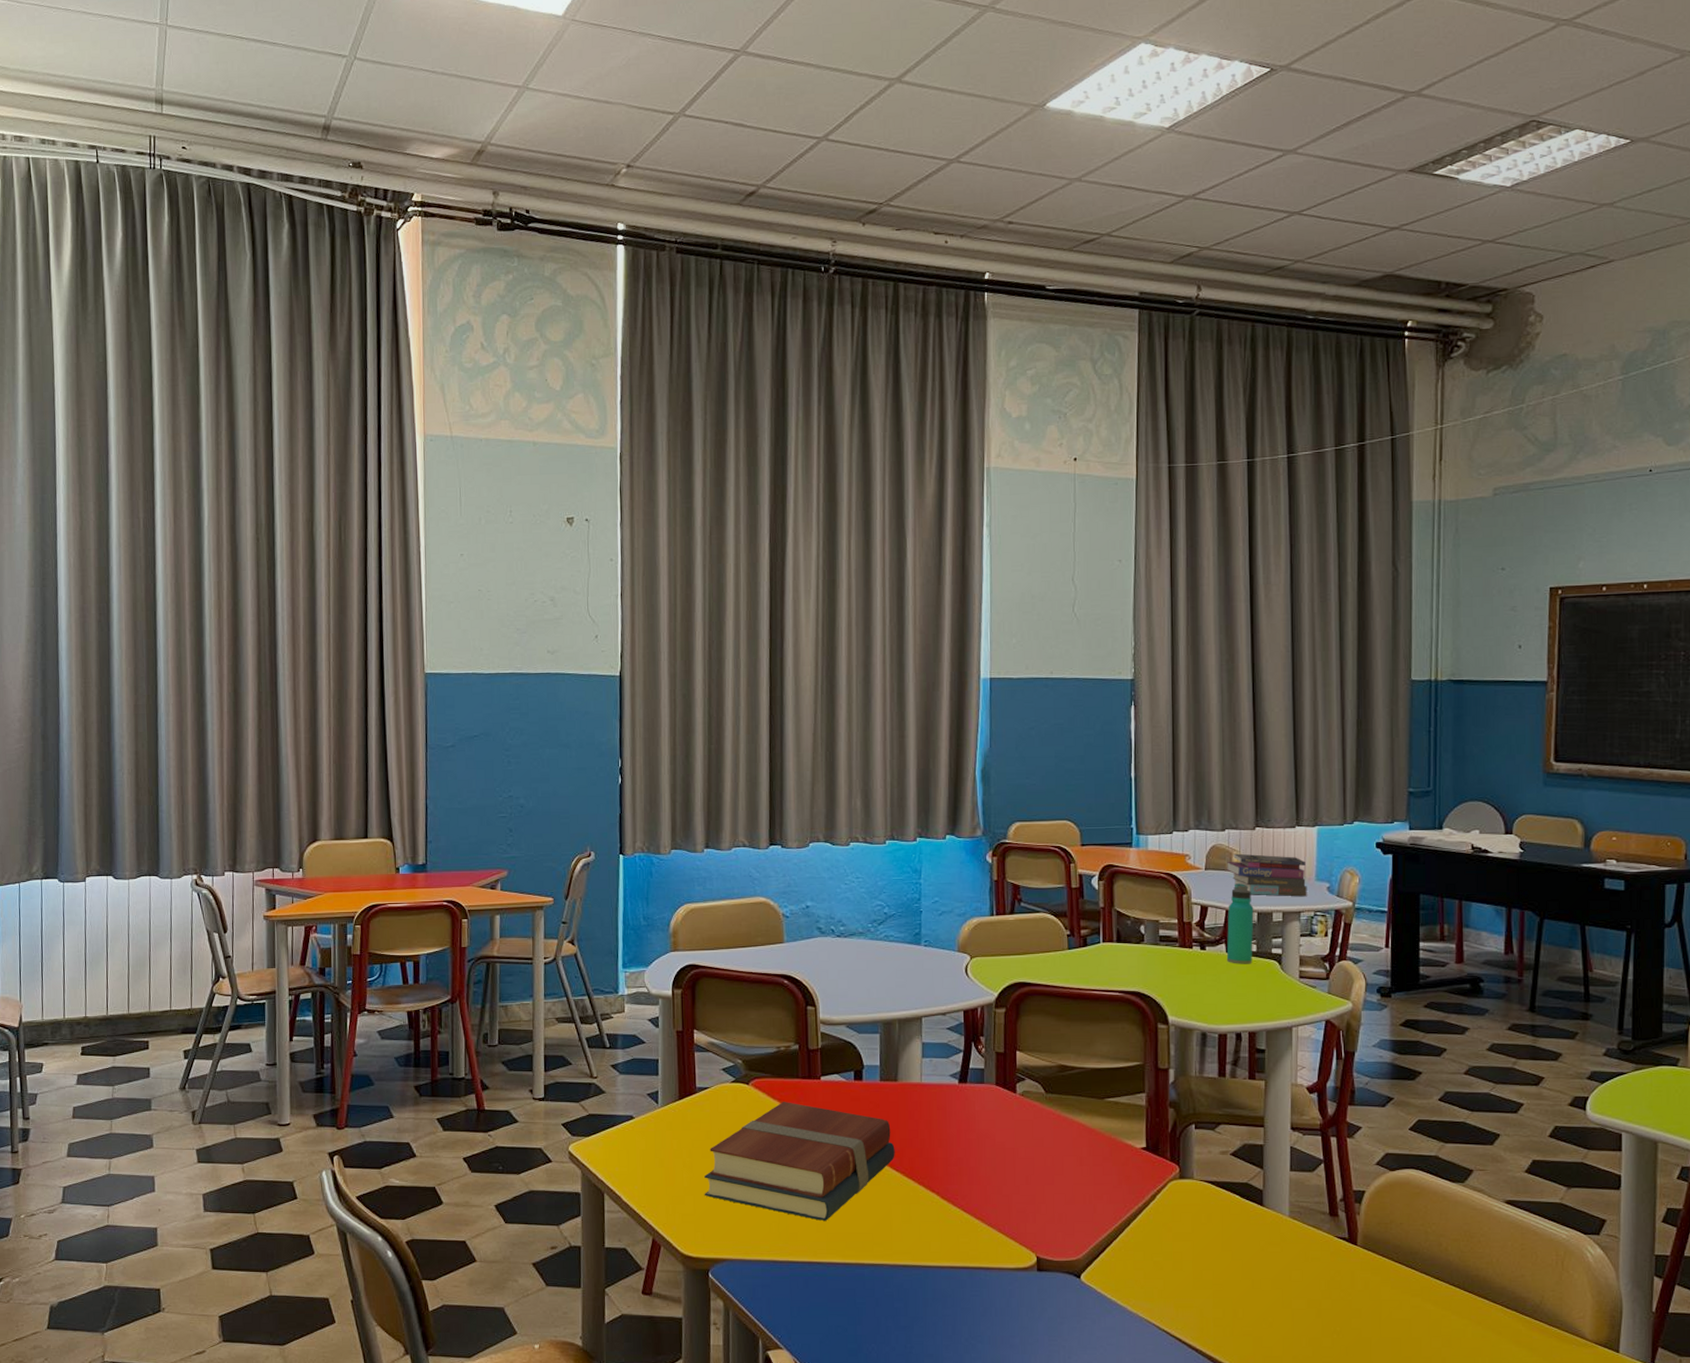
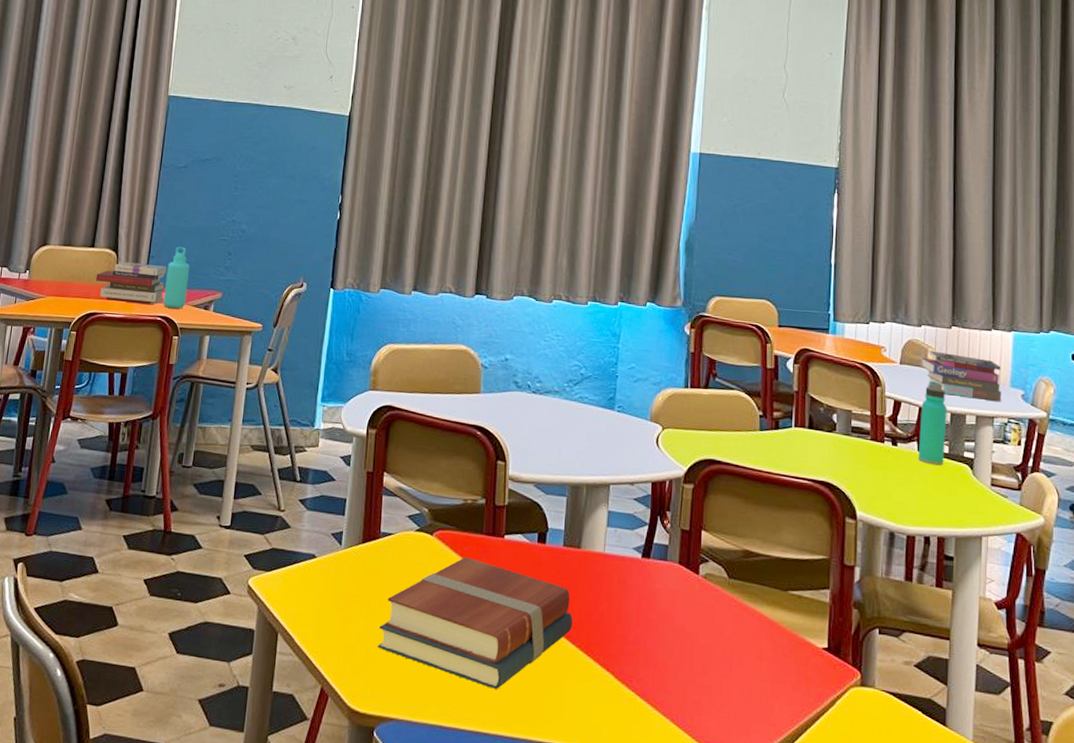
books: none [373,849,448,891] -> present [95,262,167,305]
water bottle: none [447,828,471,892] -> present [163,247,190,309]

